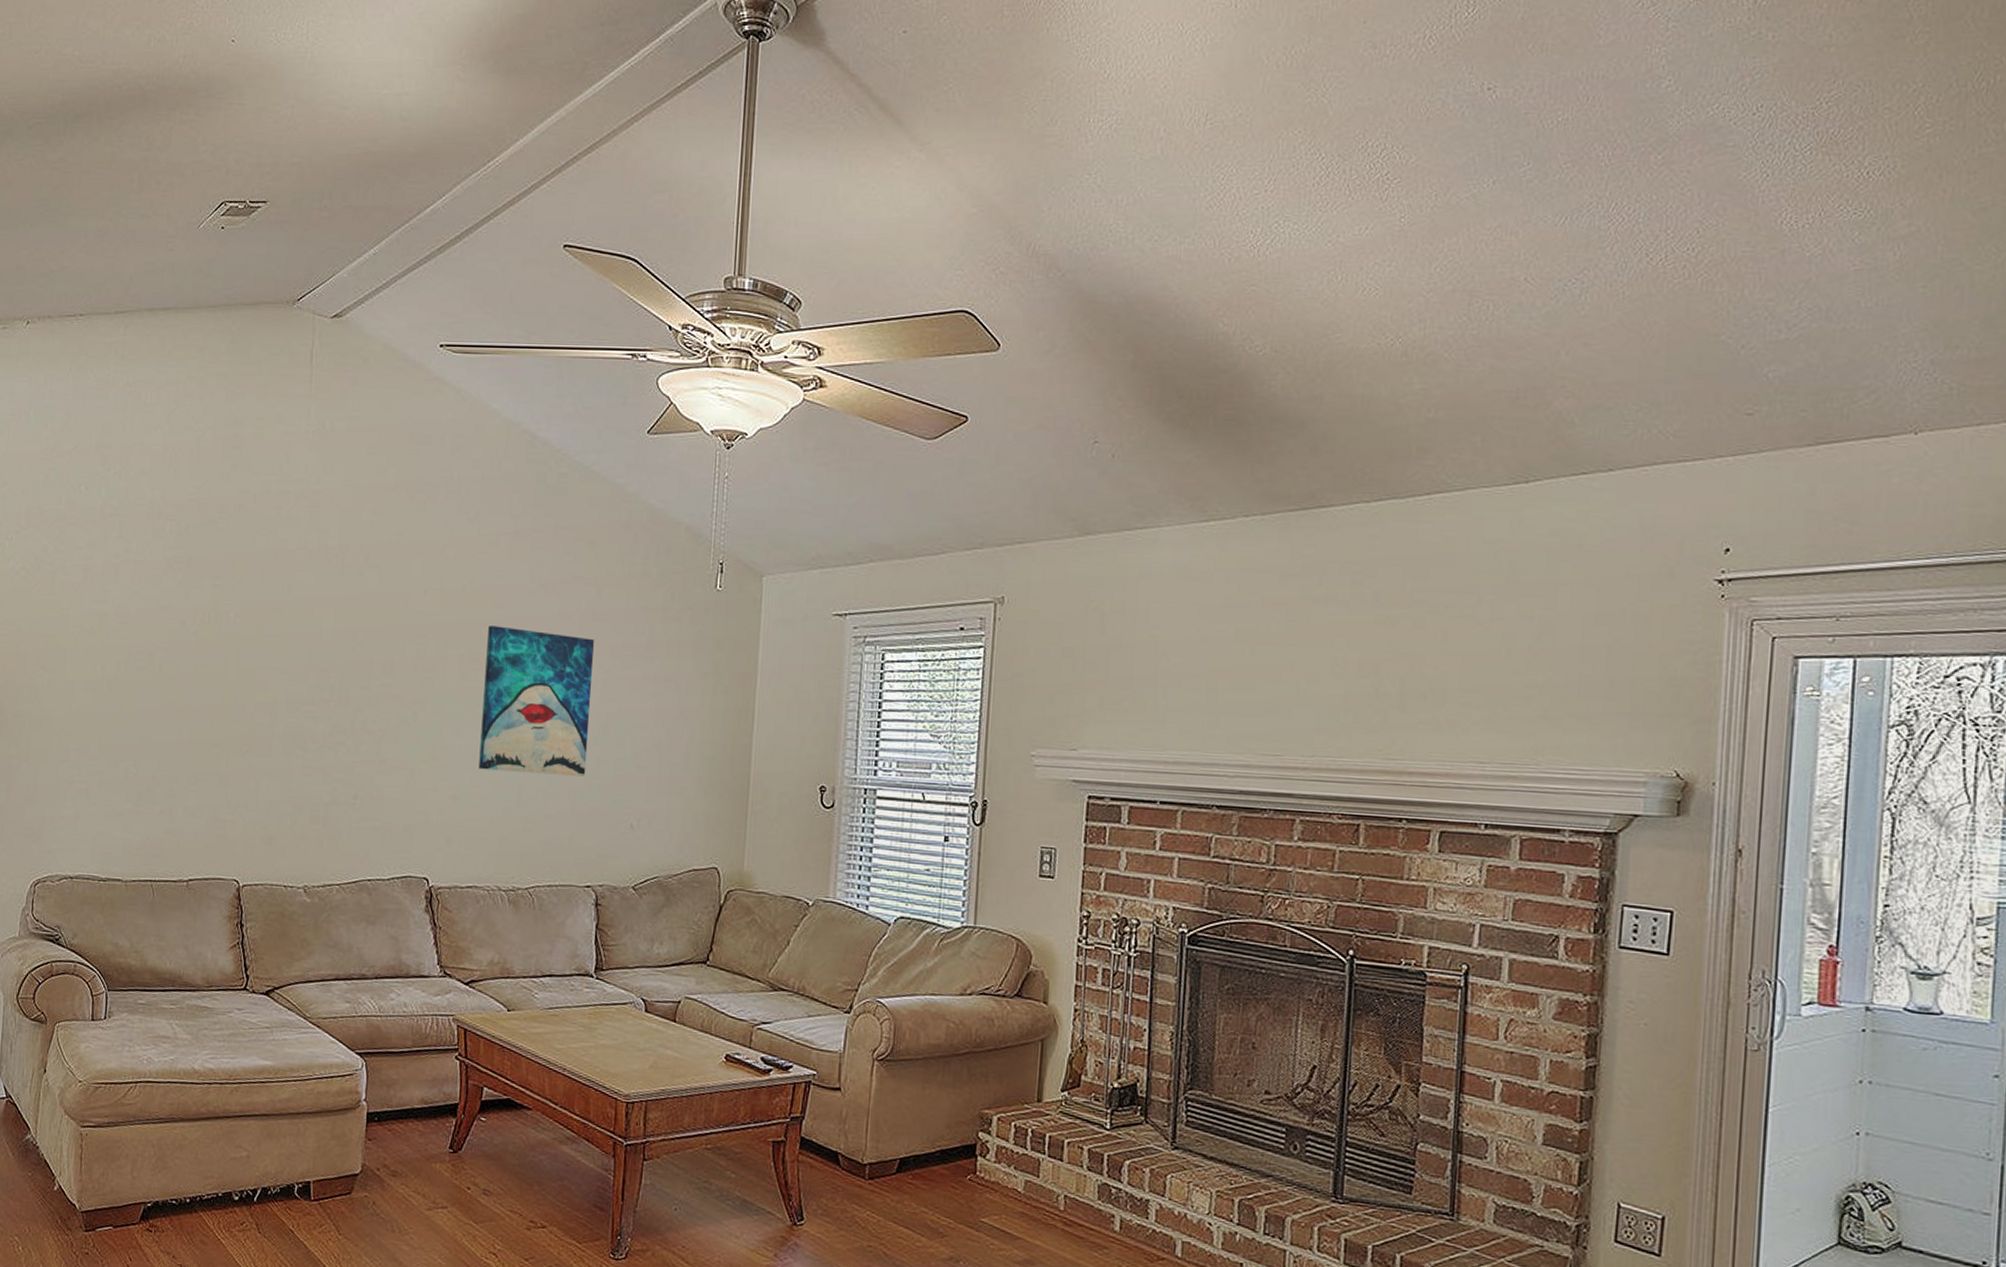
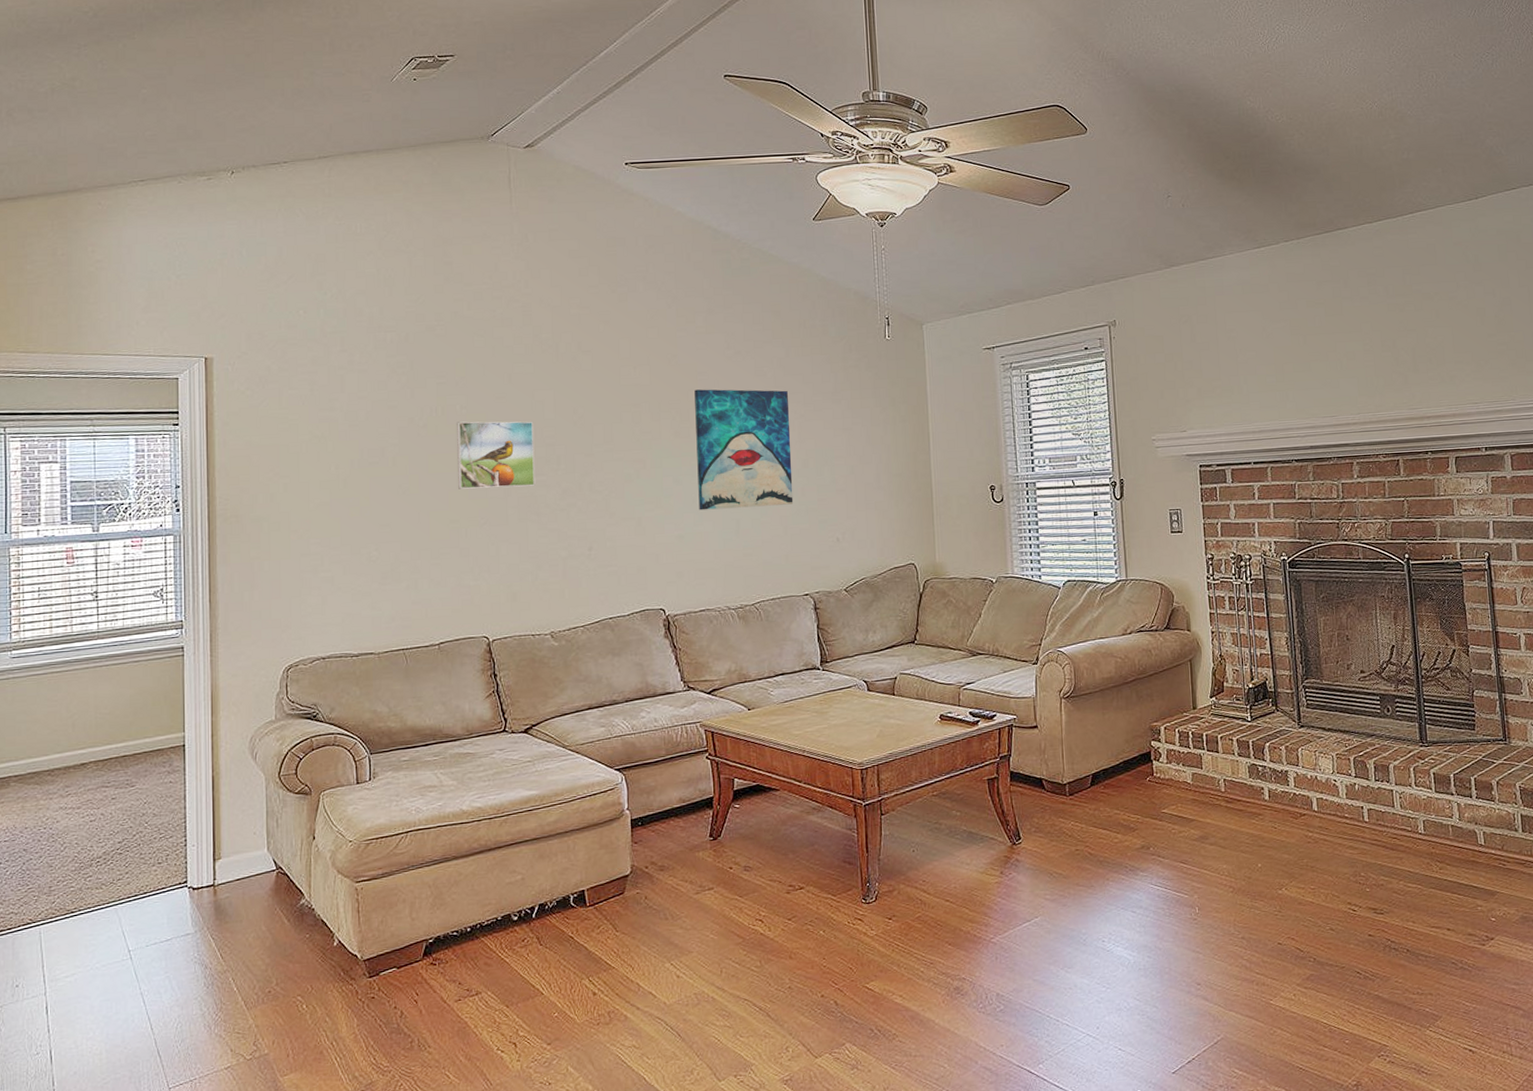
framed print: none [224,632,310,716] -> present [457,421,535,489]

